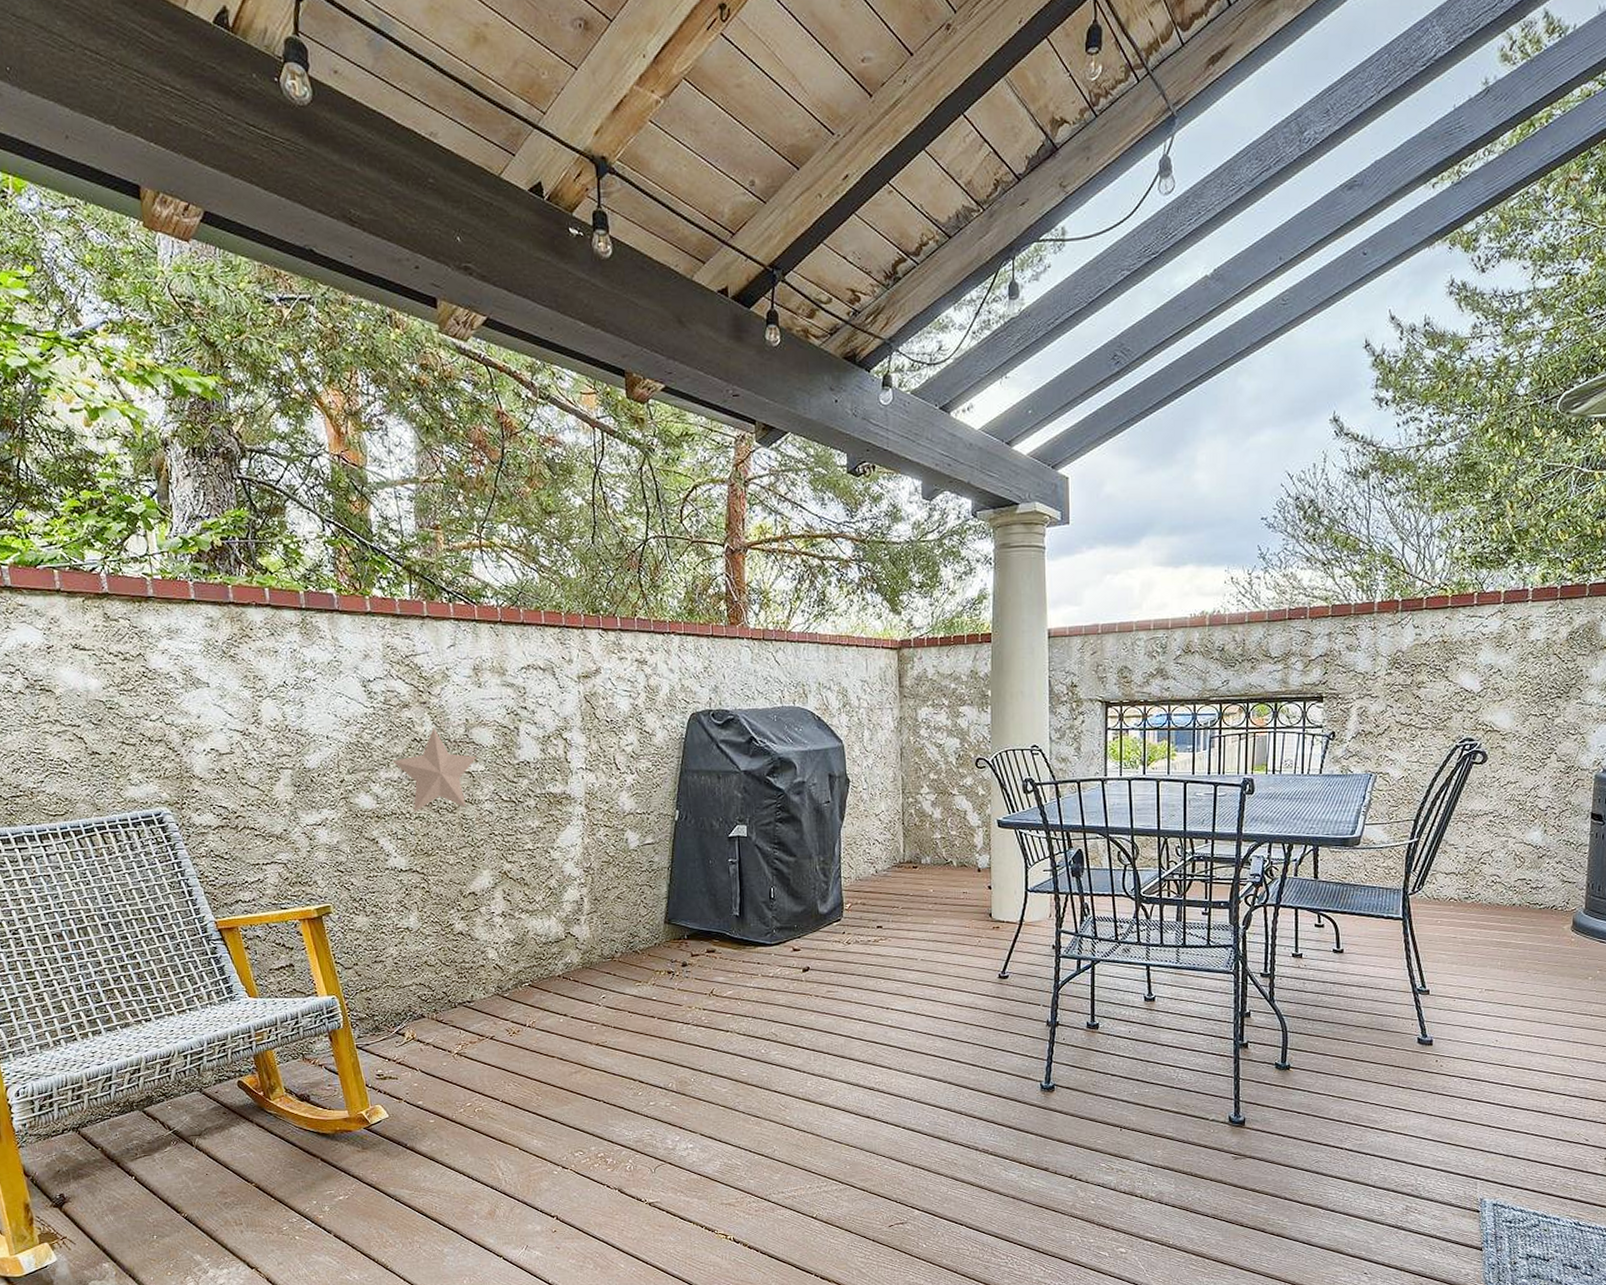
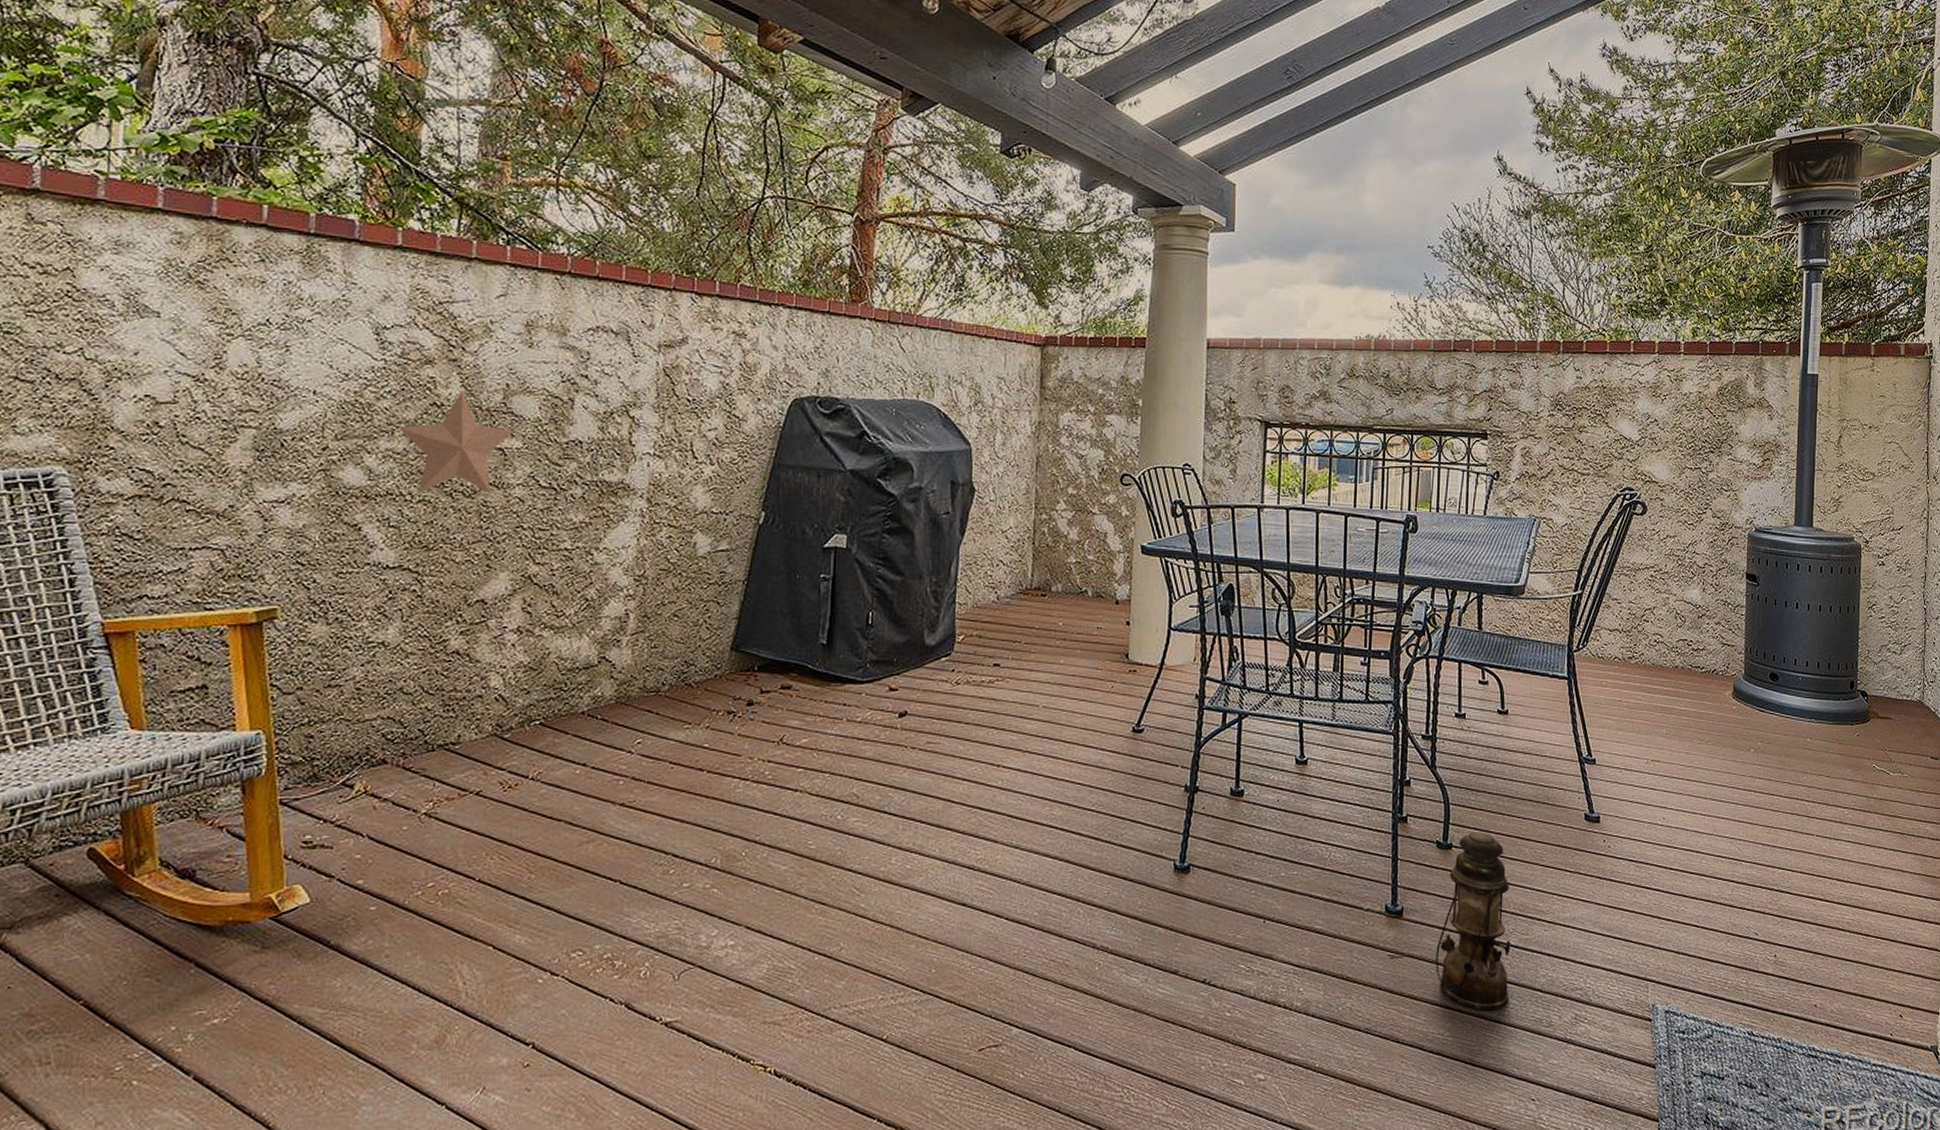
lantern: none [1275,1055,1346,1202] -> present [1435,832,1511,1011]

